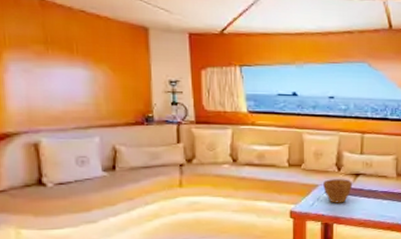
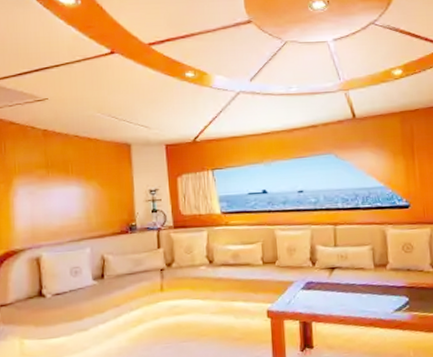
bowl: present [323,179,353,203] -> none [298,273,329,300]

